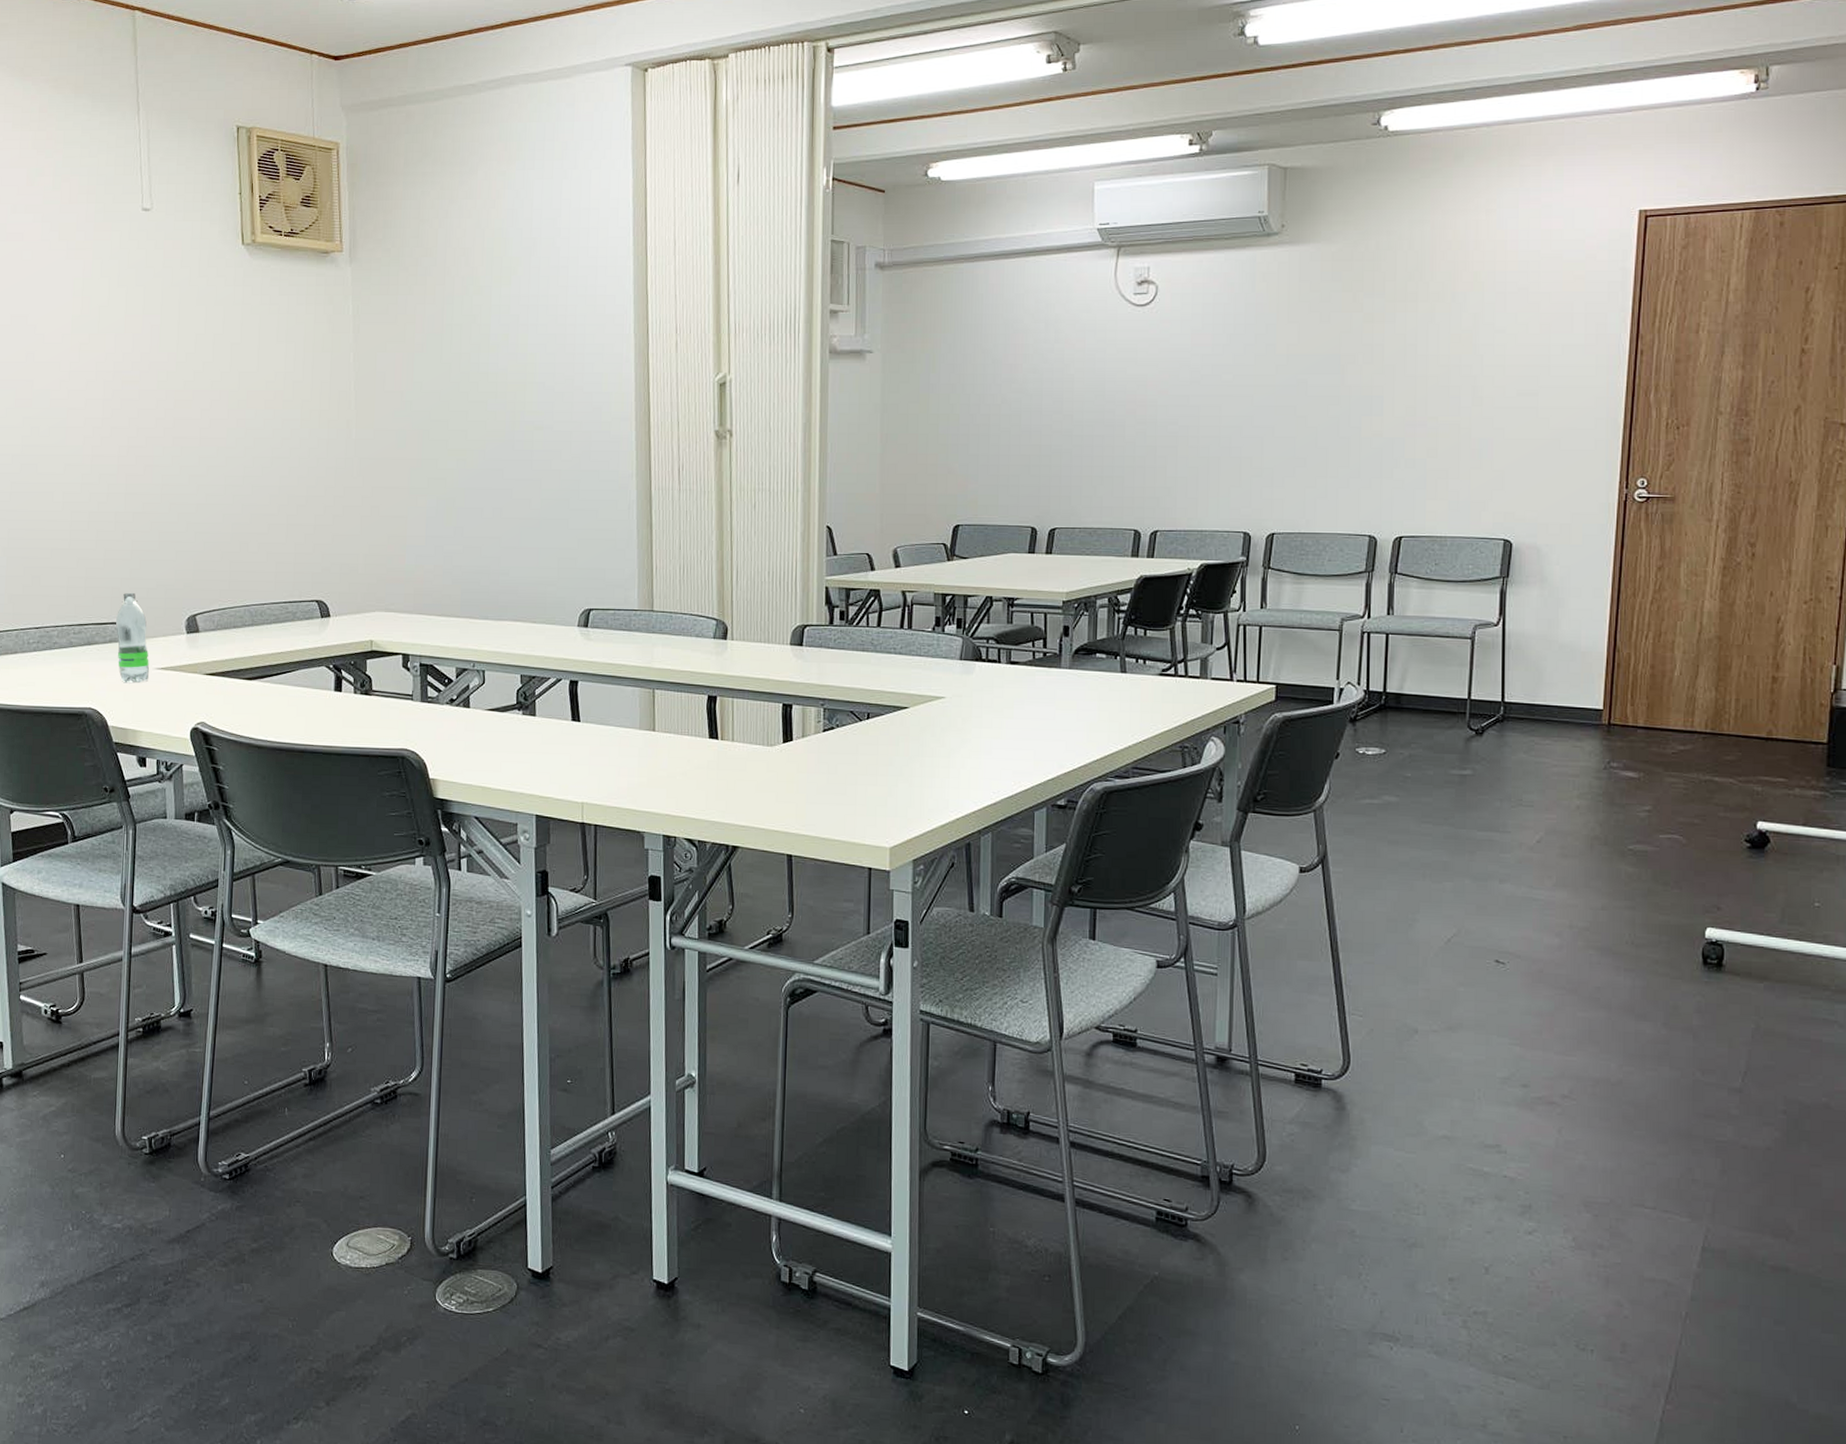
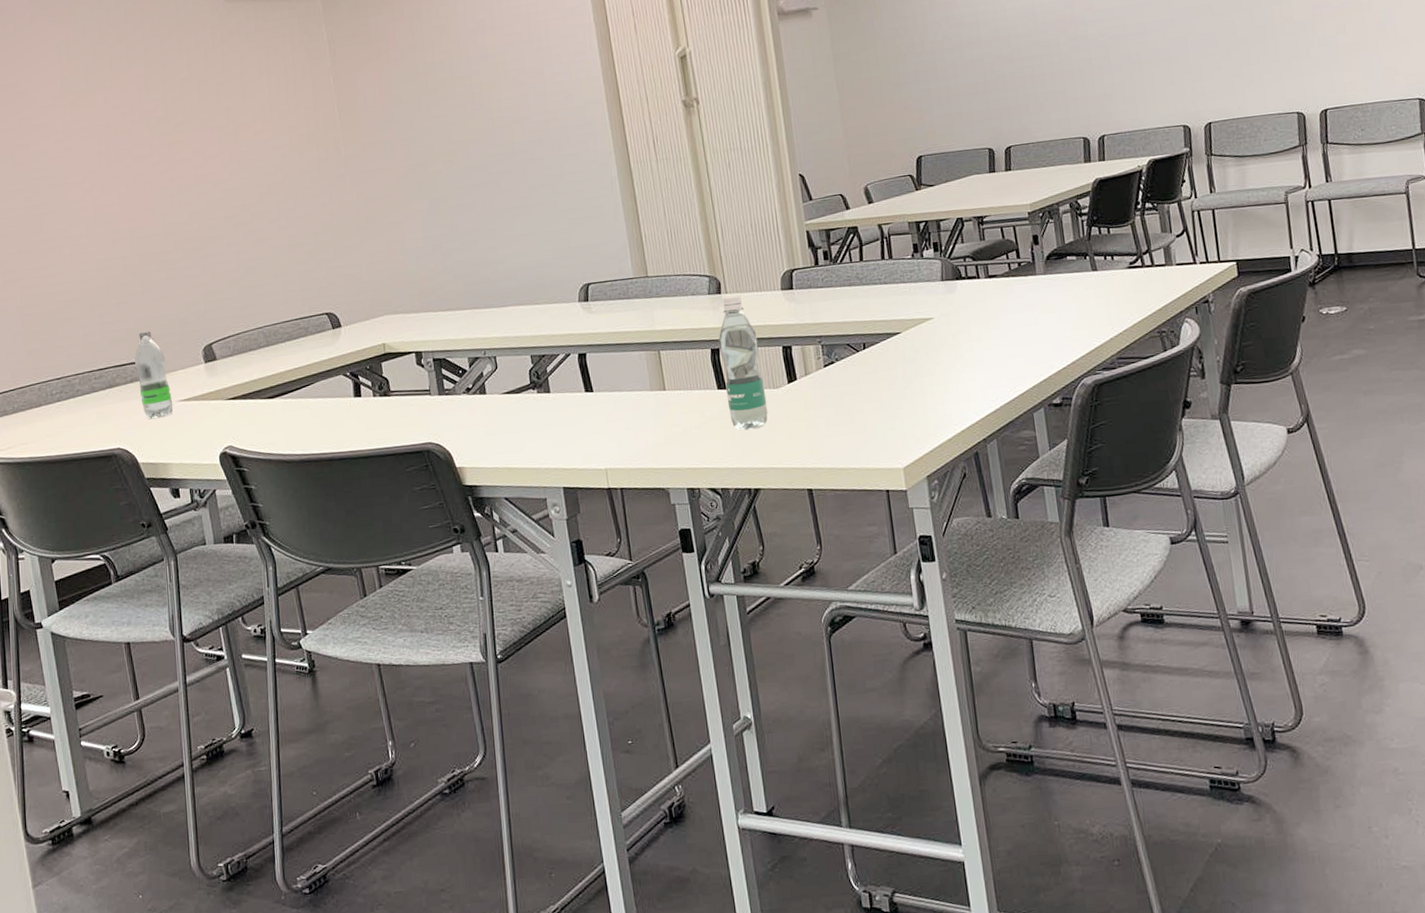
bottle: none [717,643,759,785] -> present [718,294,768,431]

